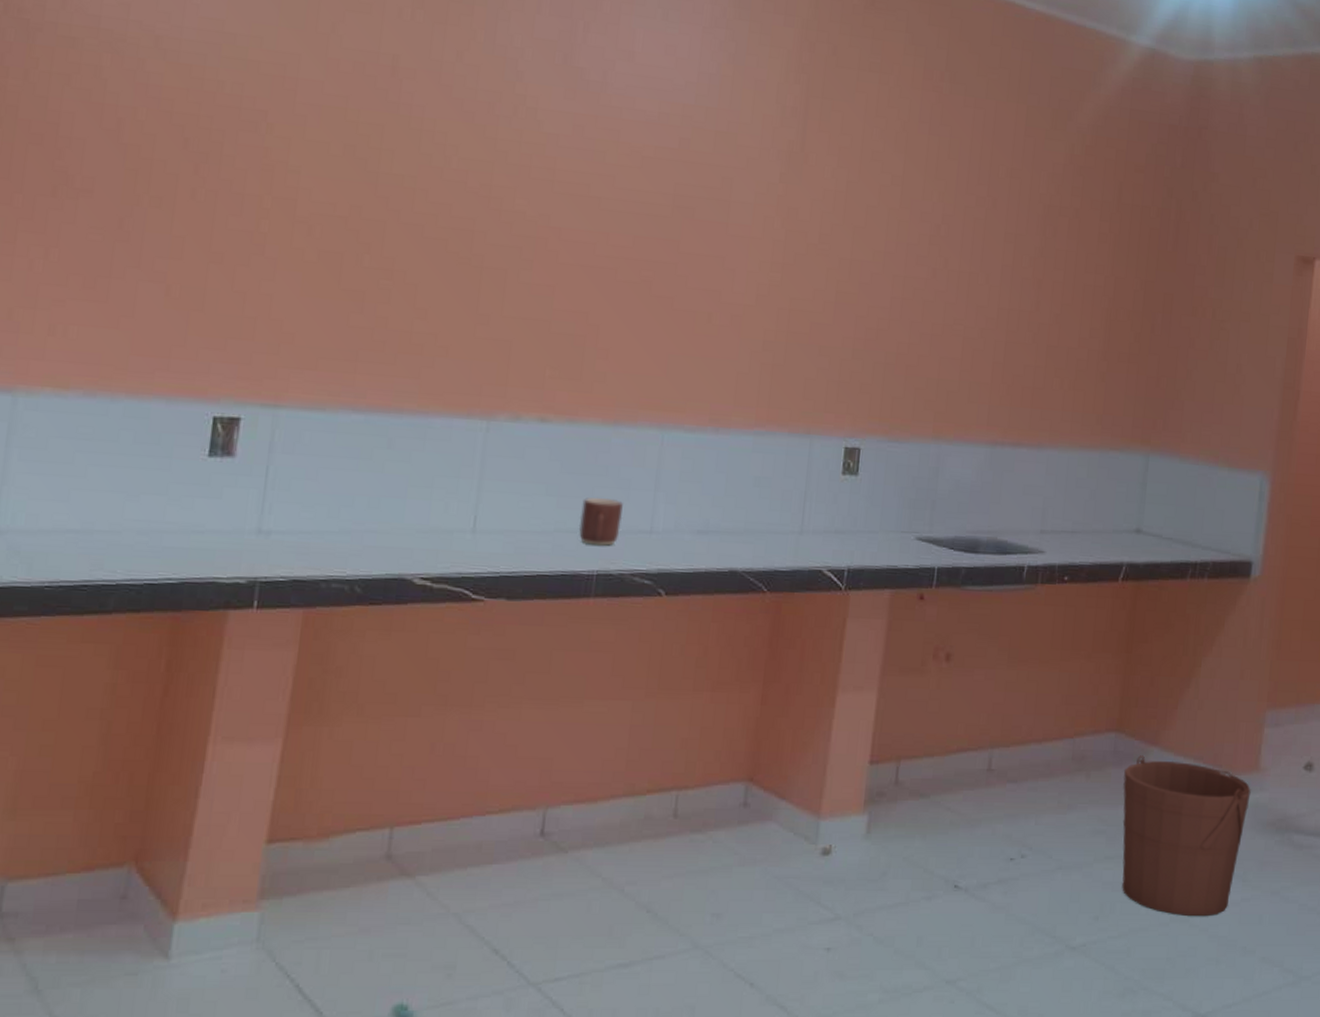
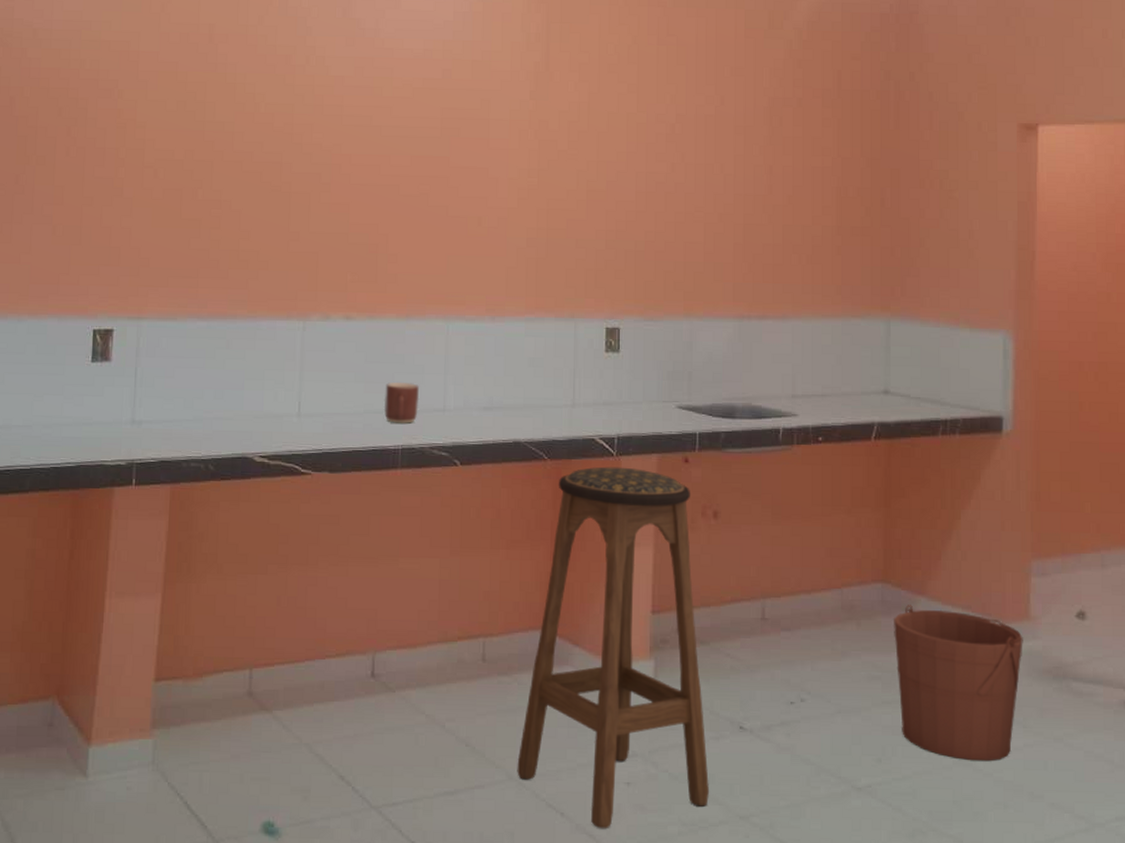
stool: none [704,601,923,1000] -> present [517,466,709,829]

